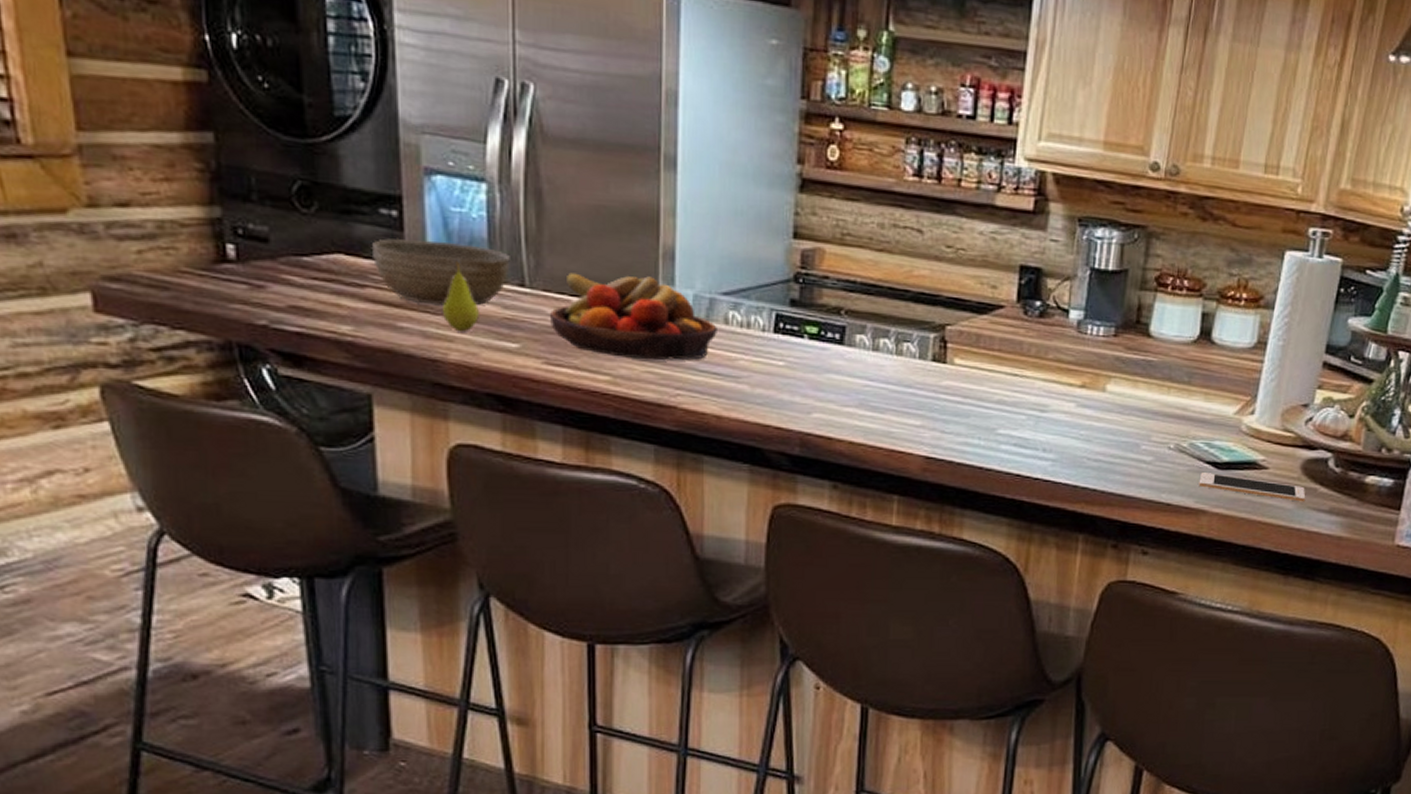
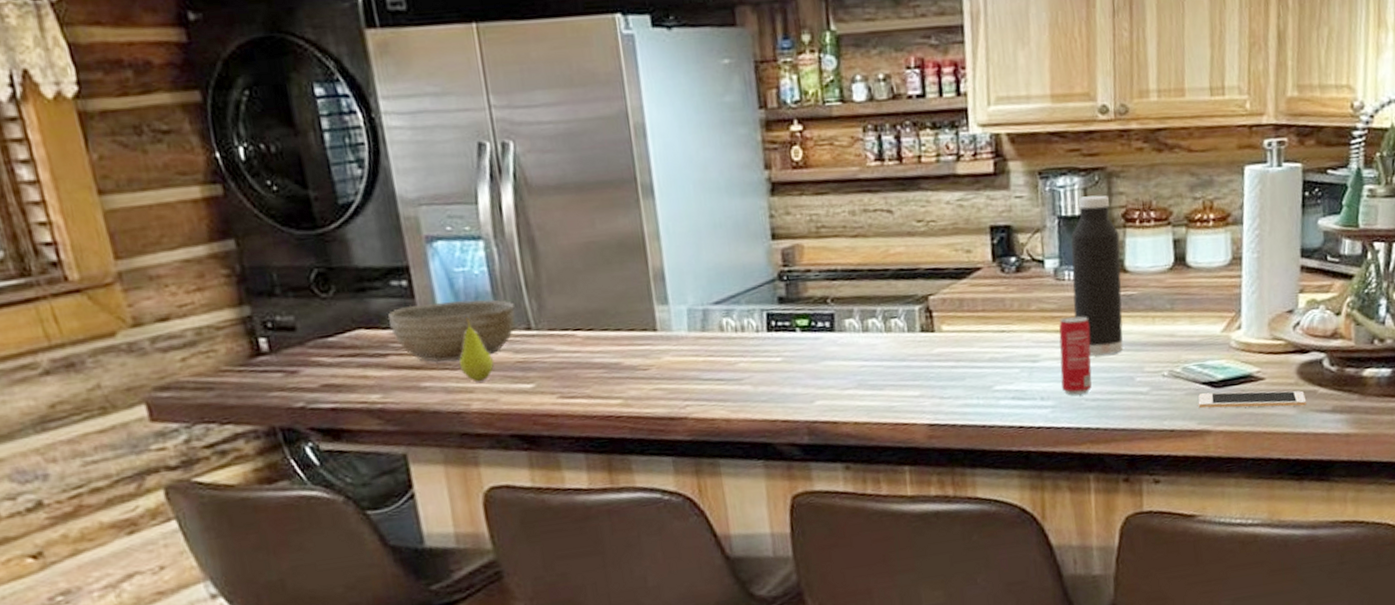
fruit bowl: present [550,272,717,361] -> none [558,299,715,380]
beverage can: none [1066,371,1104,453] -> present [1059,316,1092,395]
water bottle: none [1090,252,1149,418] -> present [1071,195,1124,356]

